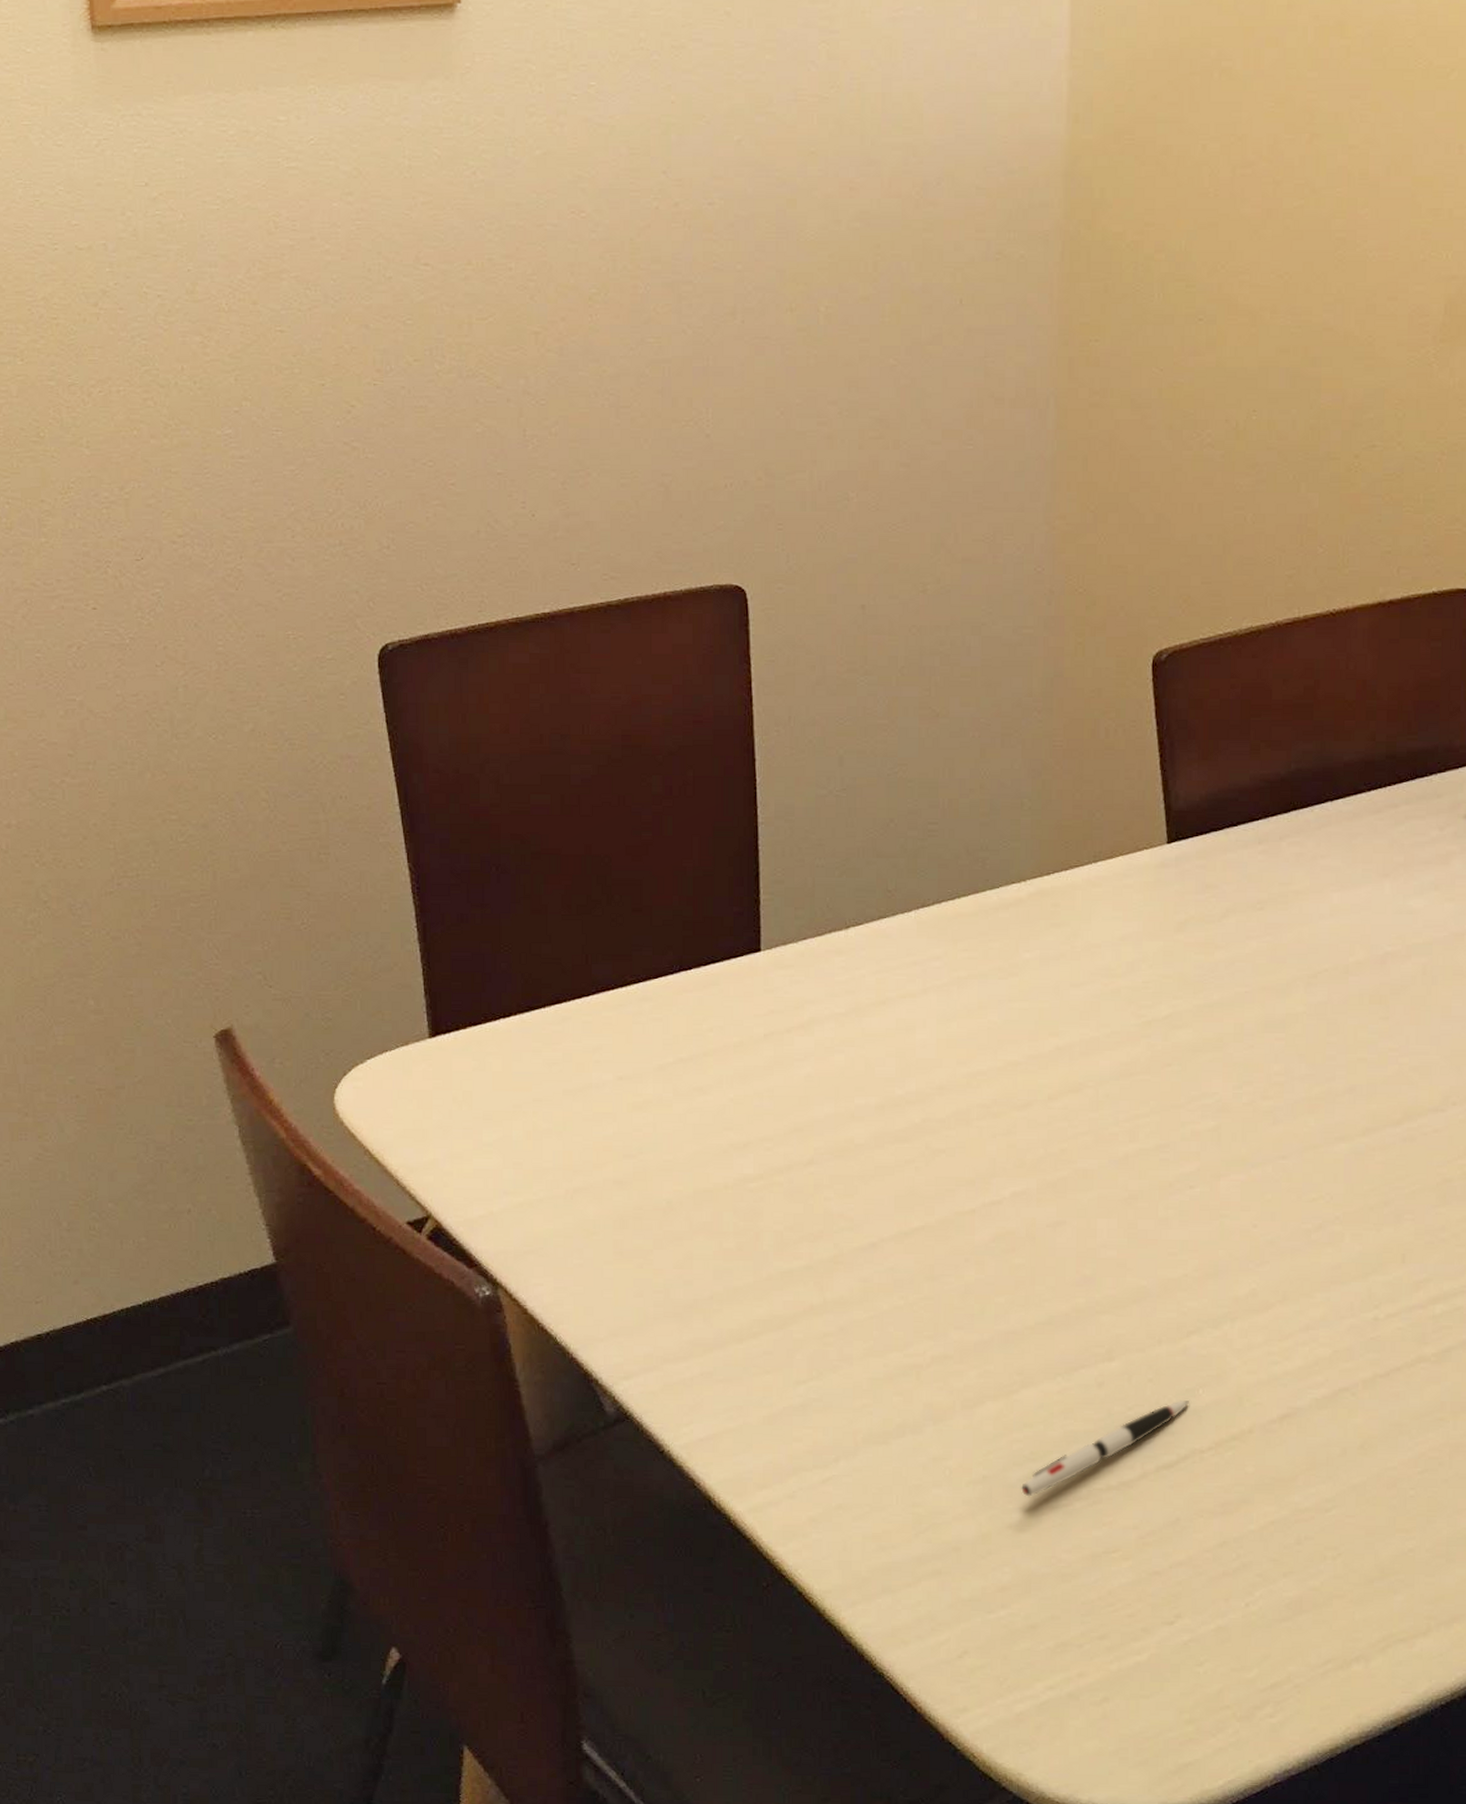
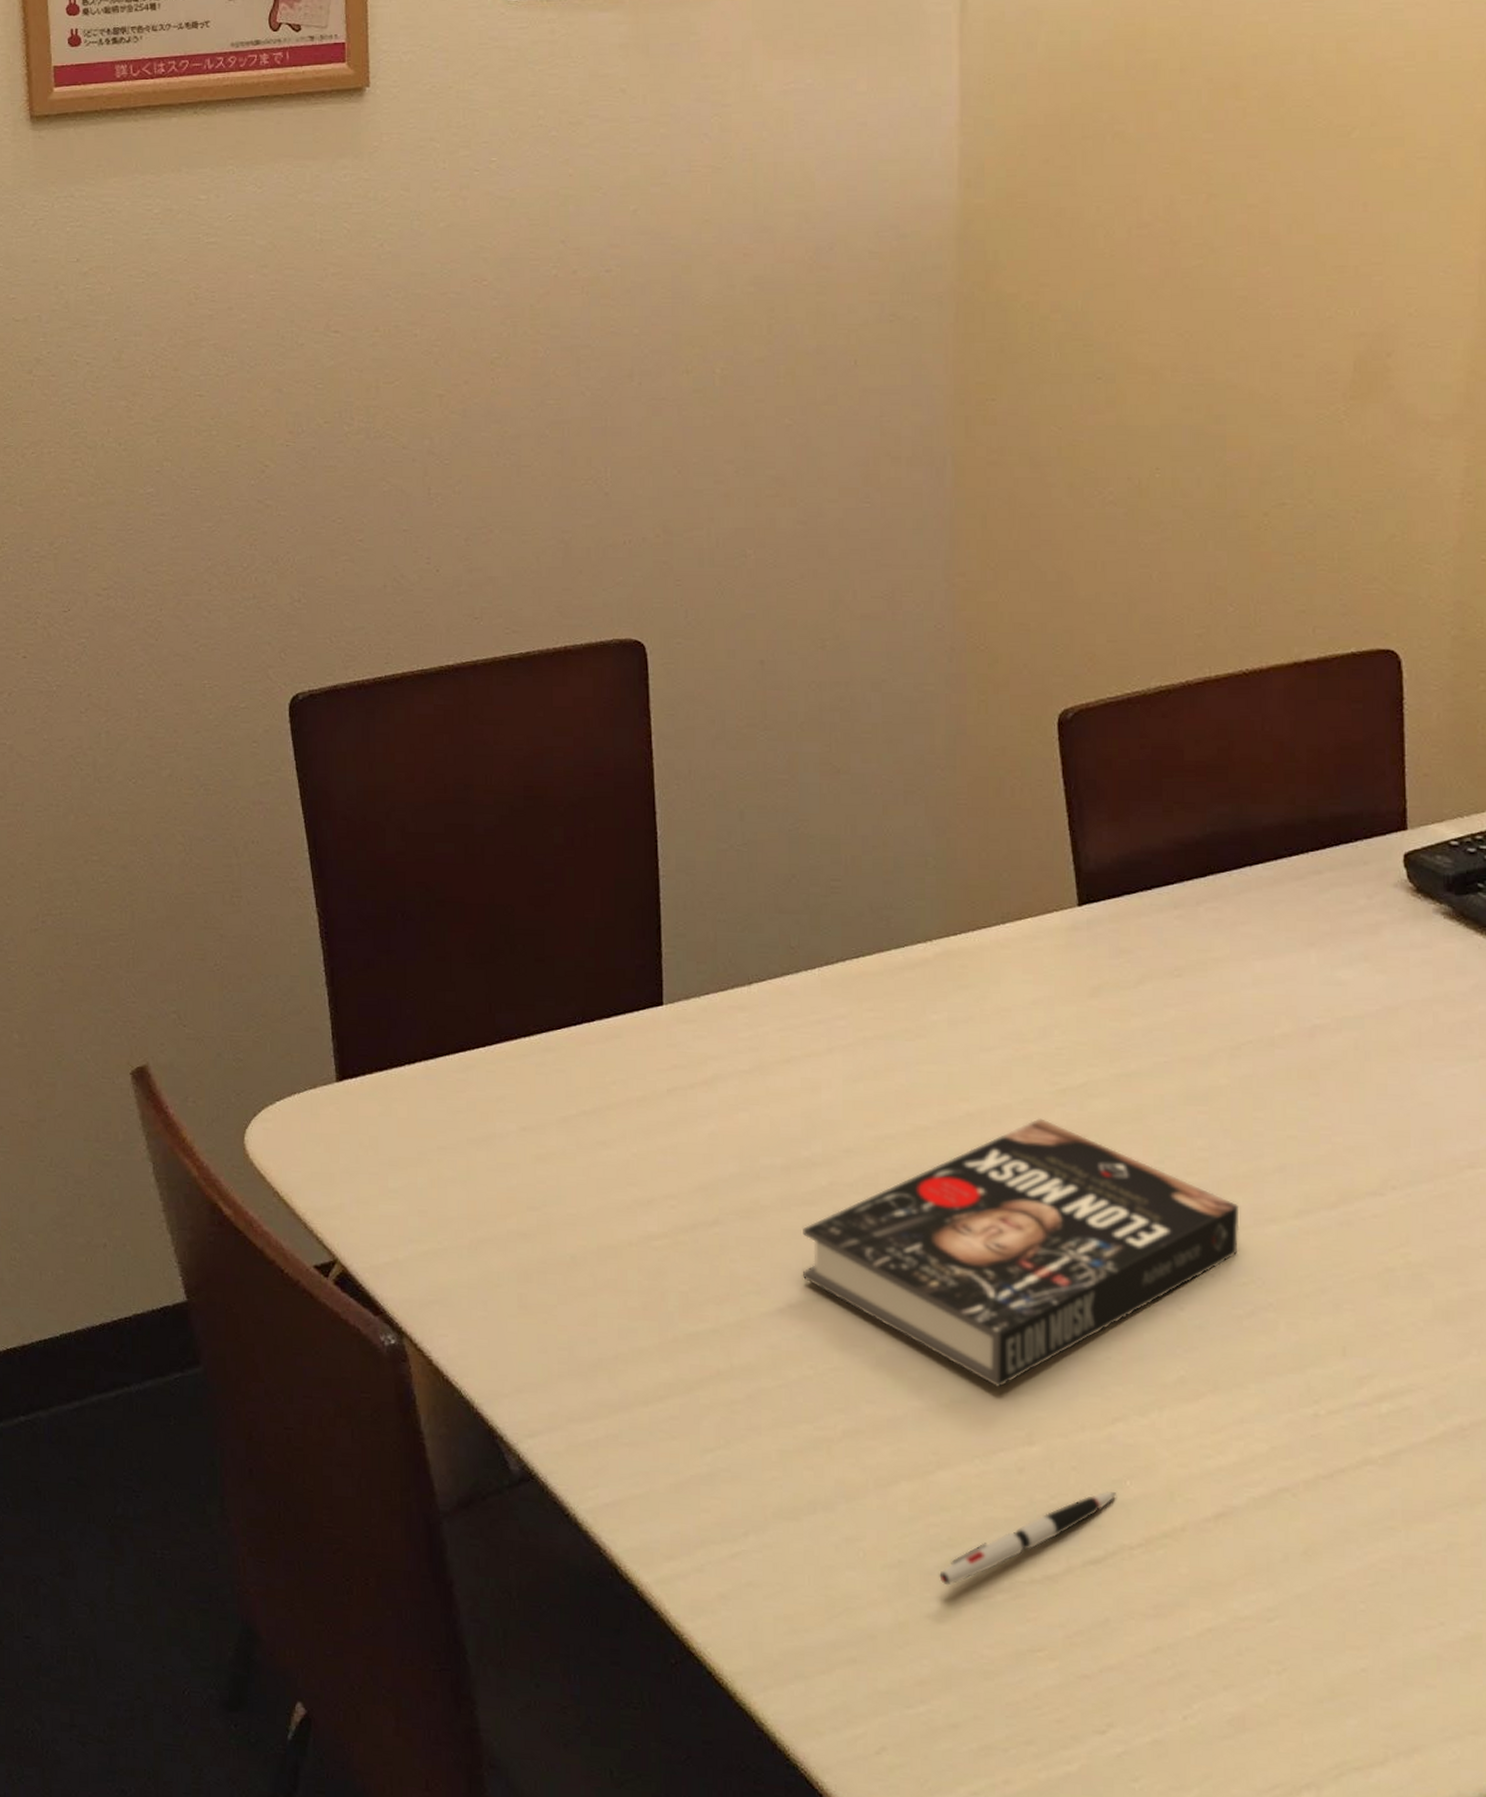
book: none [895,1049,1311,1309] -> present [803,1117,1239,1388]

